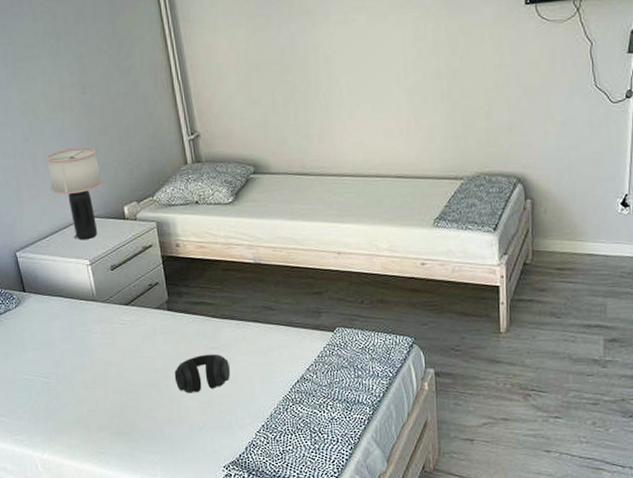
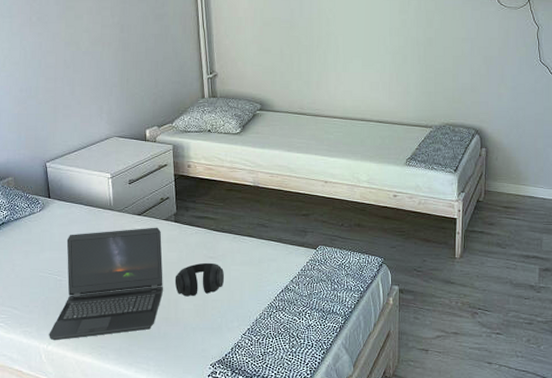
laptop computer: none [42,317,163,449] -> present [49,227,163,341]
table lamp: present [45,147,103,239] -> none [82,77,130,155]

